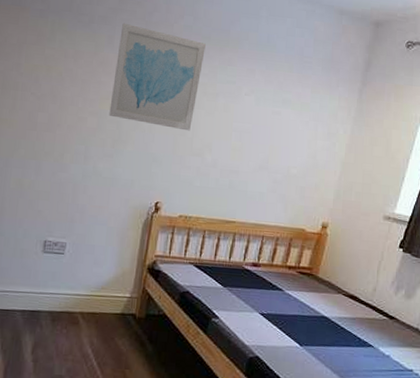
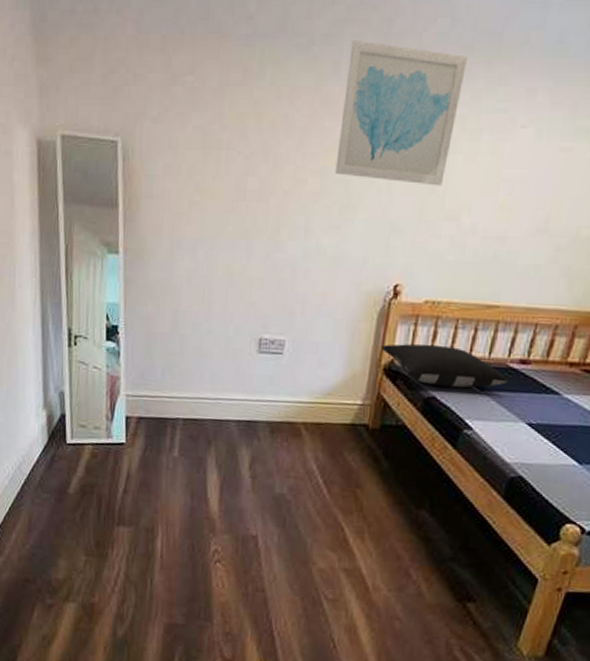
pillow: none [146,248,244,285] -> present [381,344,508,388]

